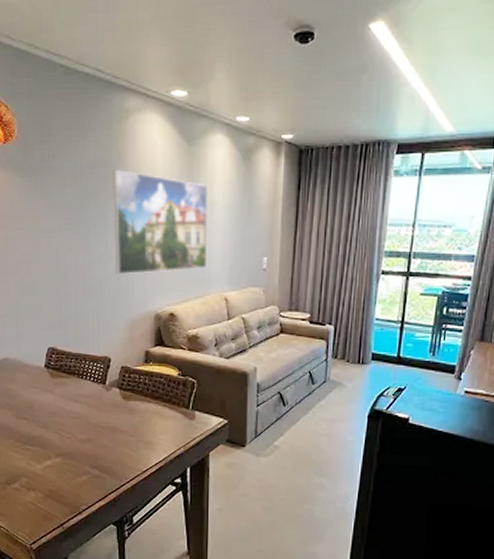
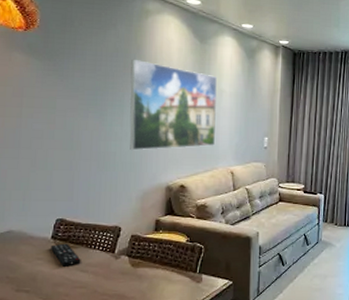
remote control: none [45,372,74,396] -> present [51,243,81,267]

